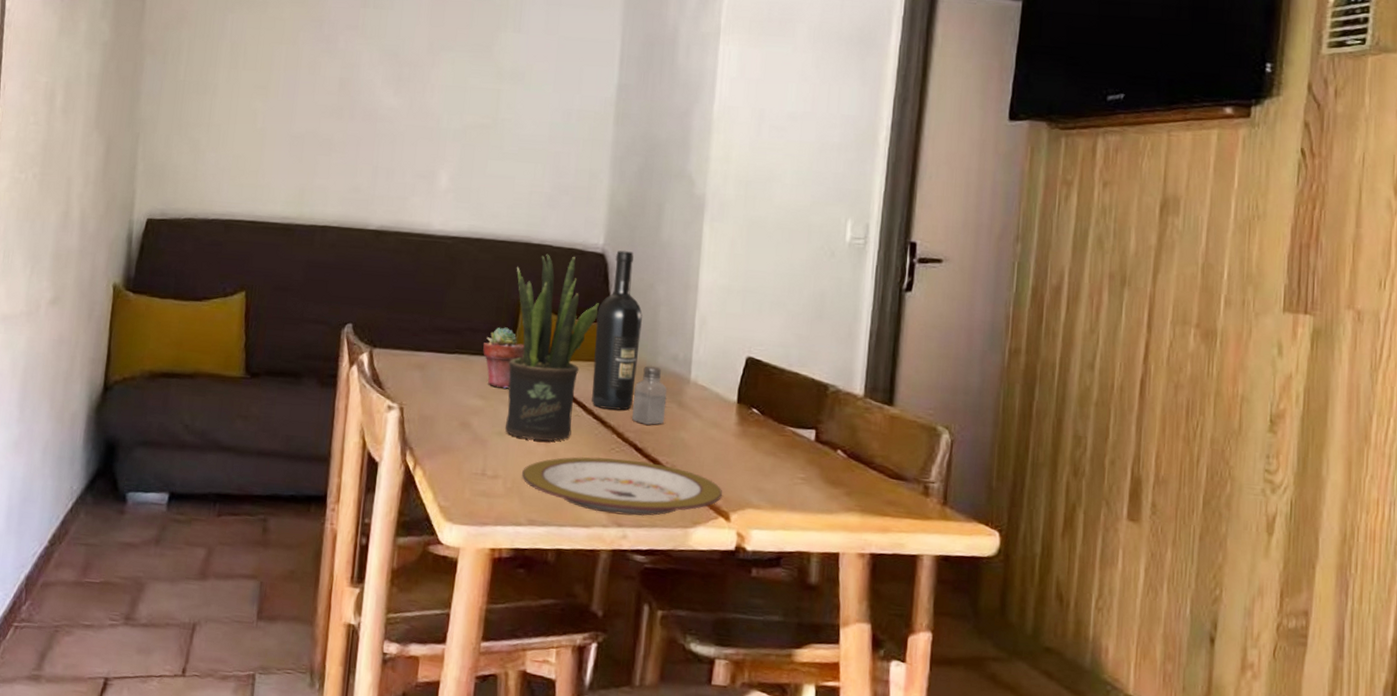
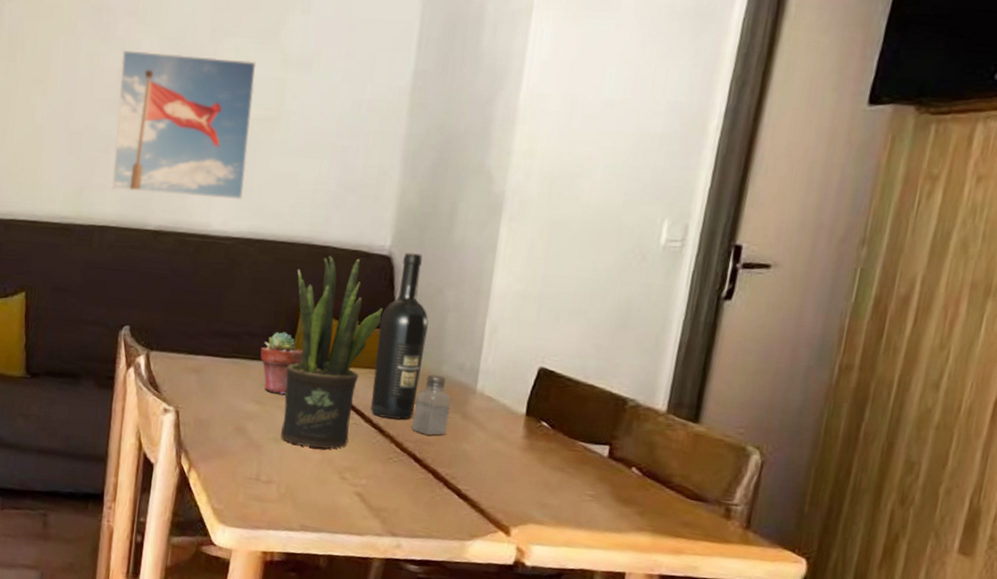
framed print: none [333,60,472,201] -> present [111,49,257,200]
plate: present [521,456,722,516] -> none [295,465,504,527]

